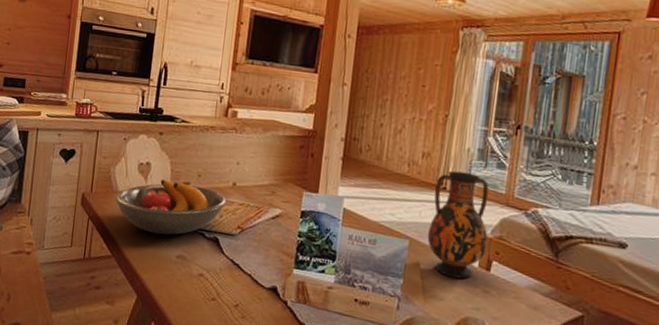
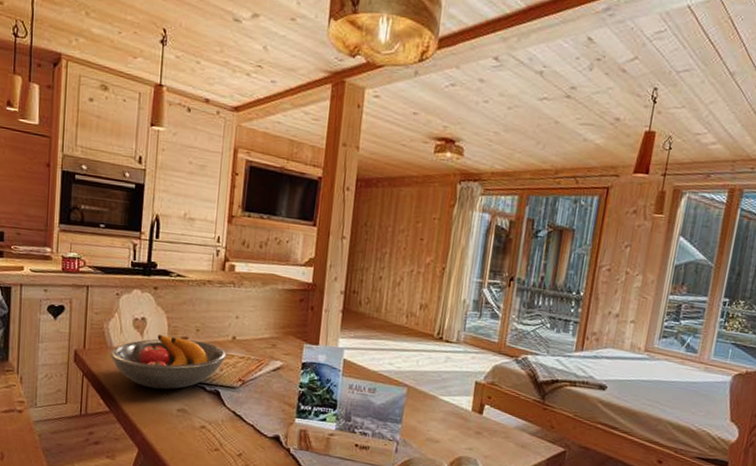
vase: present [427,170,489,279] -> none [424,321,483,422]

